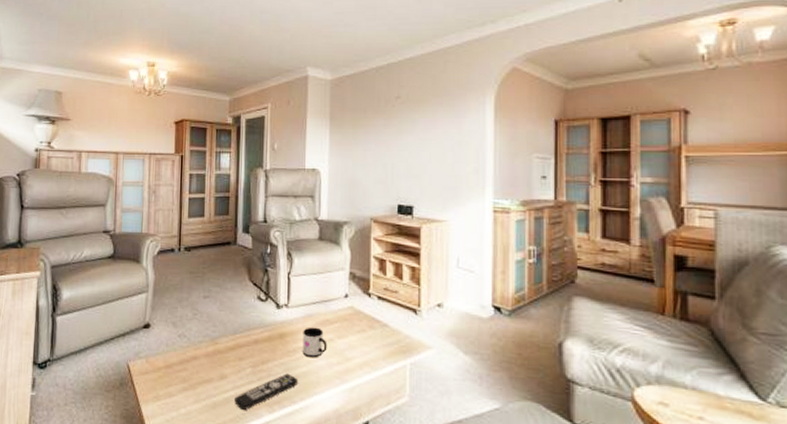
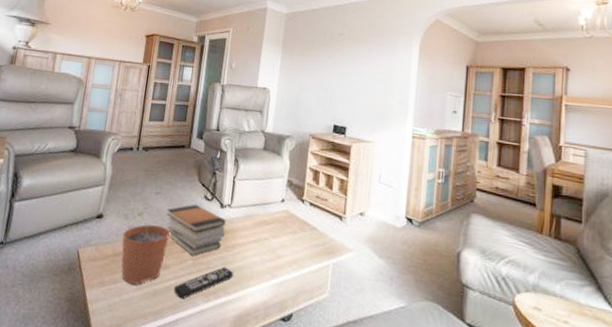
plant pot: none [173,318,223,397] -> present [121,211,170,285]
book stack: none [217,306,284,364] -> present [166,204,226,256]
mug: present [302,327,327,358] -> none [239,226,263,255]

